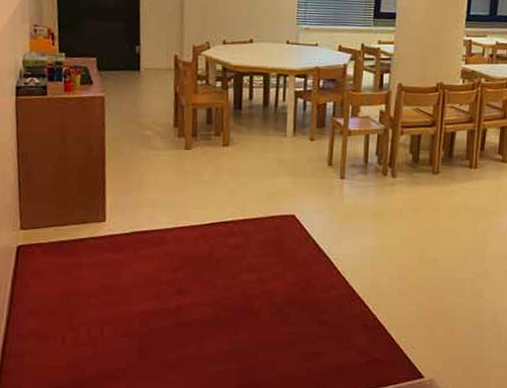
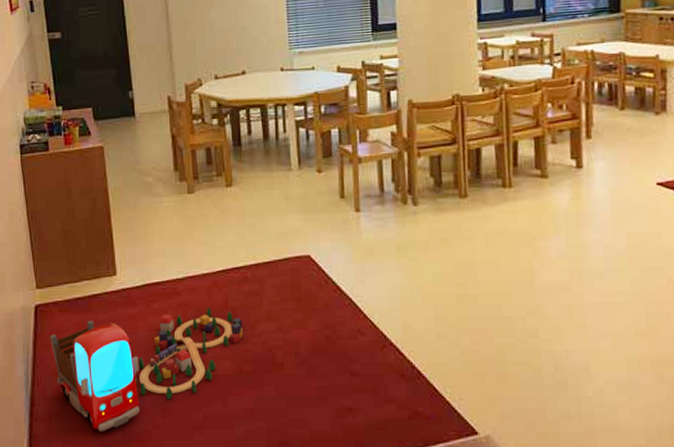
toy truck: none [30,264,120,369] -> present [50,321,140,431]
toy train set: none [114,257,225,342] -> present [134,307,243,400]

